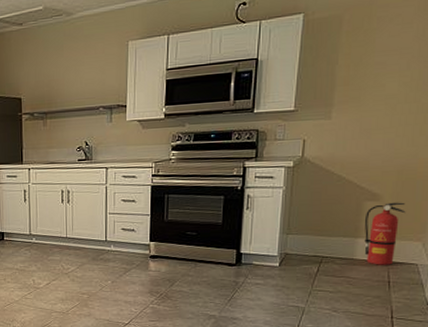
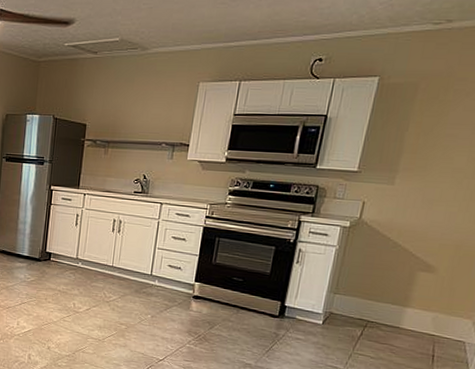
fire extinguisher: present [364,202,406,265] -> none [412,276,460,339]

